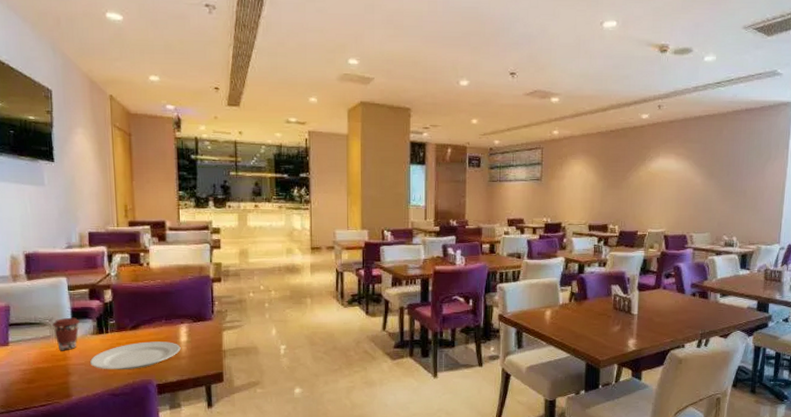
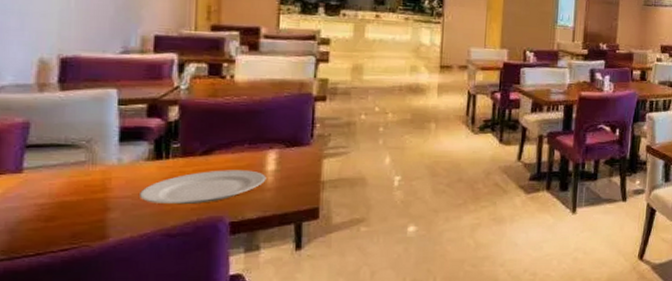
coffee cup: present [52,317,80,351] -> none [90,138,130,181]

